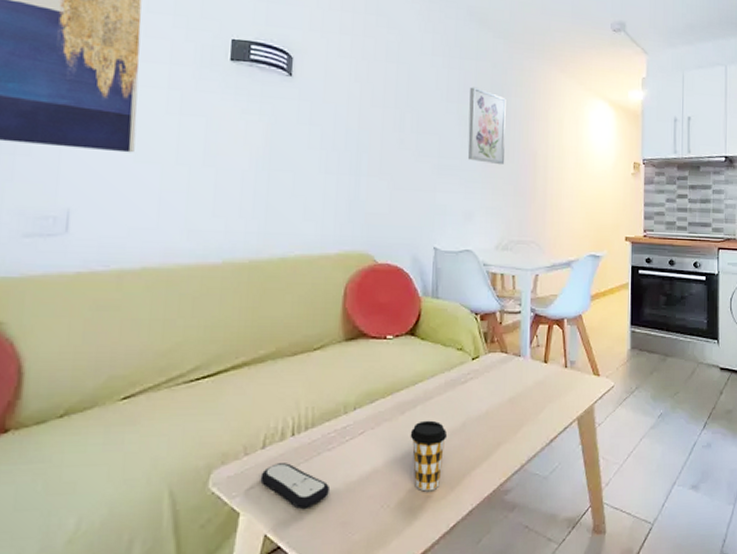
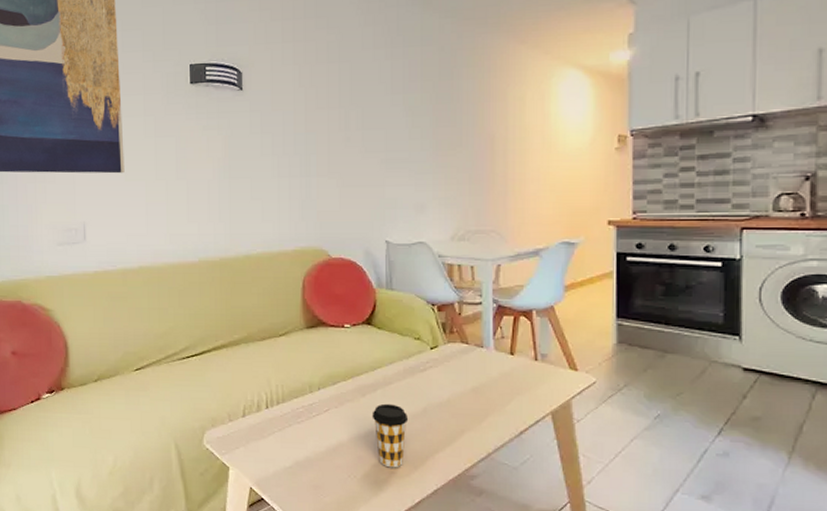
remote control: present [260,463,329,509] -> none [243,430,301,470]
wall art: present [467,87,506,165] -> none [416,75,458,154]

